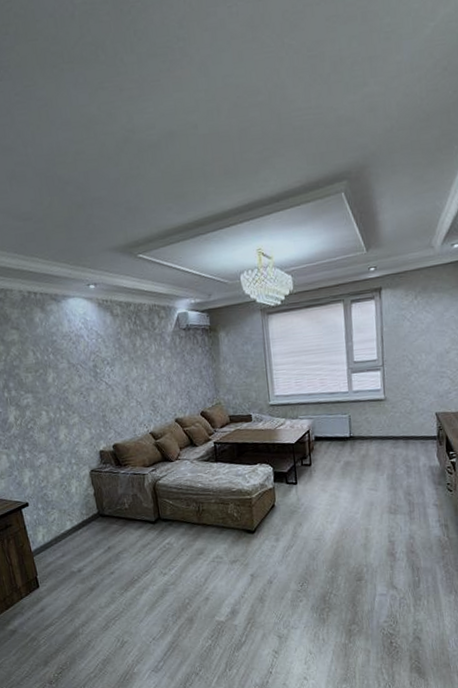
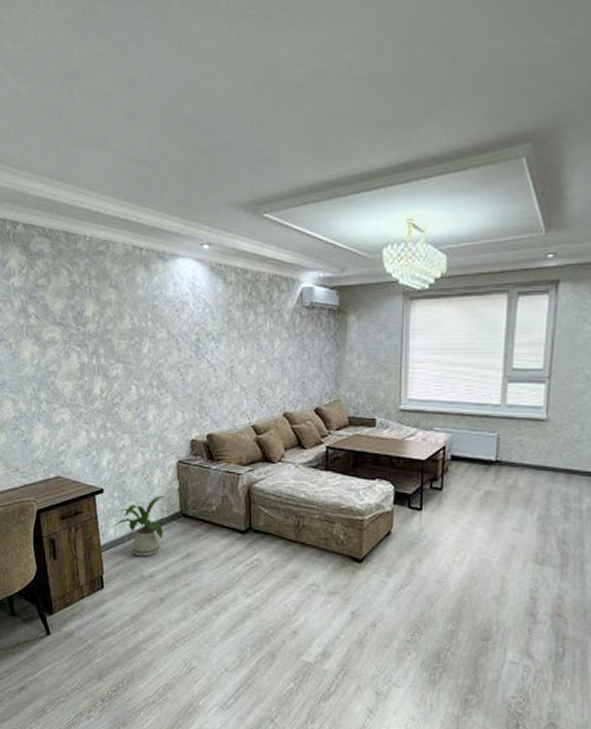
house plant: none [39,501,97,556] -> present [110,496,177,557]

